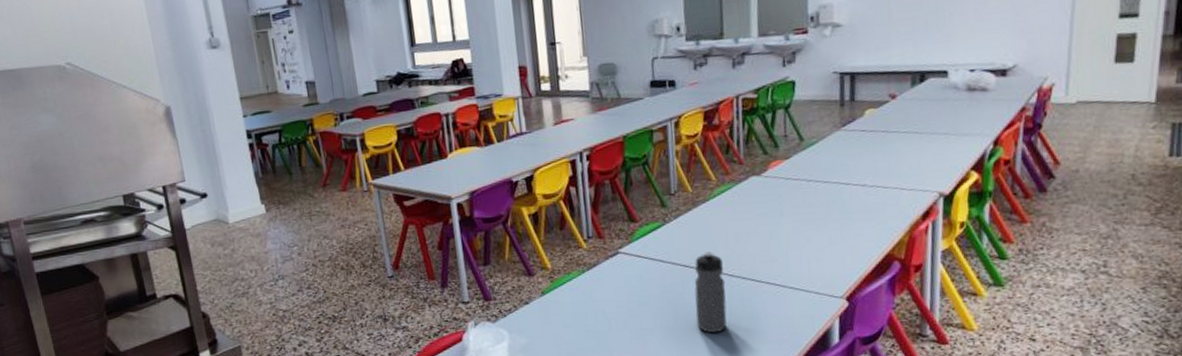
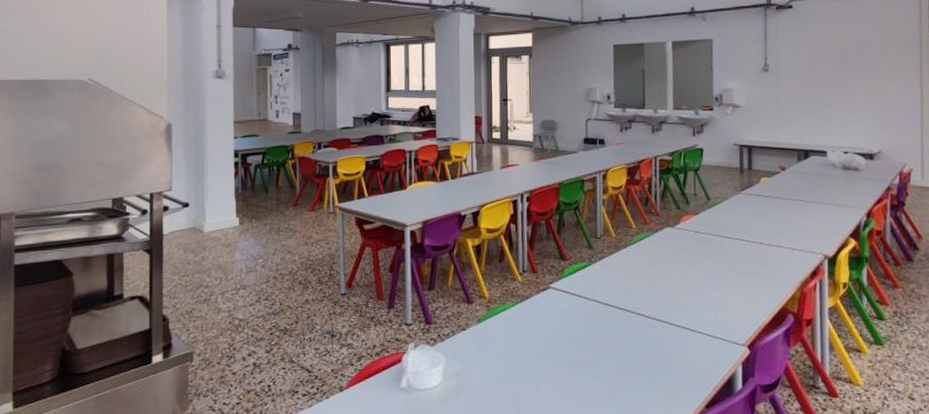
water bottle: present [694,251,727,333] -> none [615,293,643,371]

